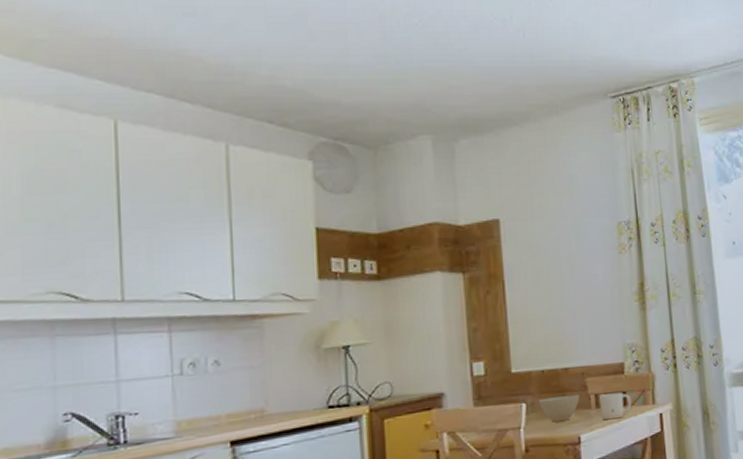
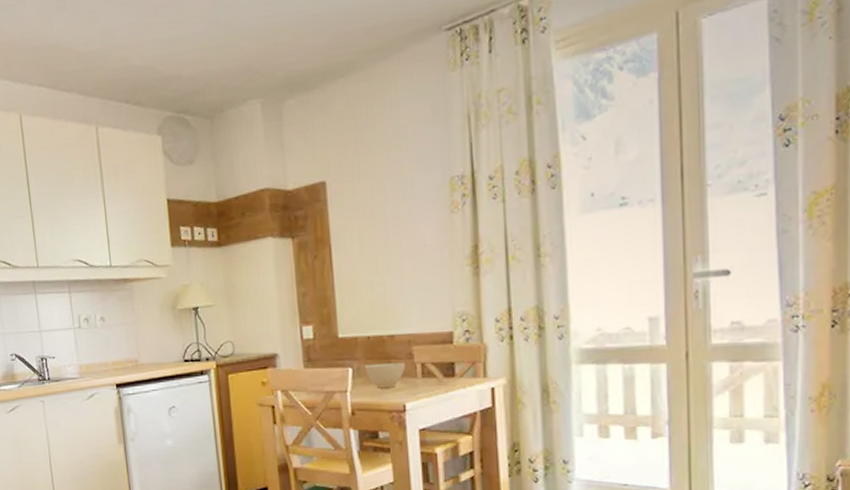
mug: present [599,392,632,421] -> none [426,363,461,391]

